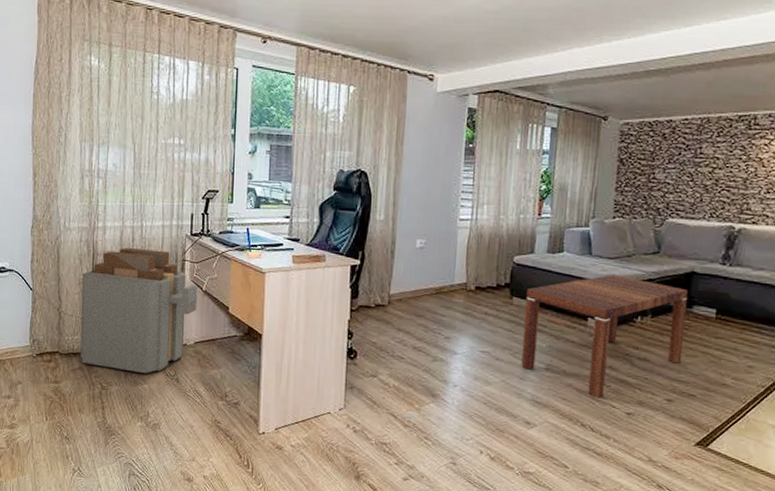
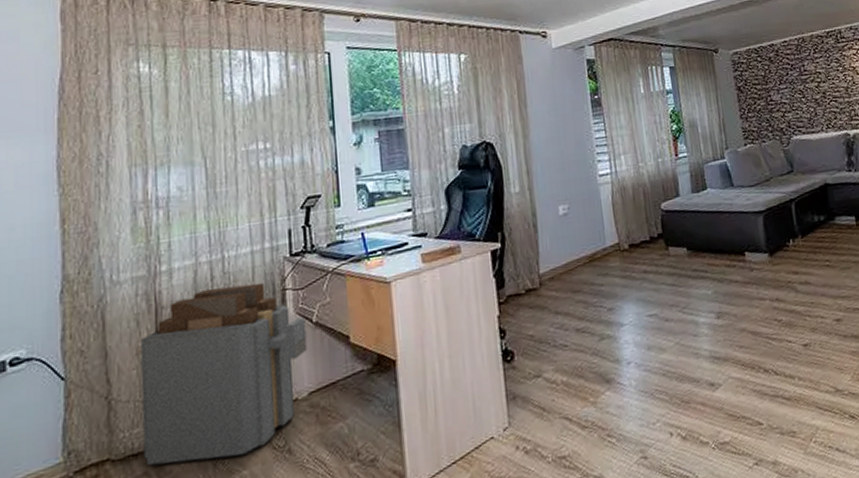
coffee table: present [521,274,688,399] -> none [680,201,839,337]

